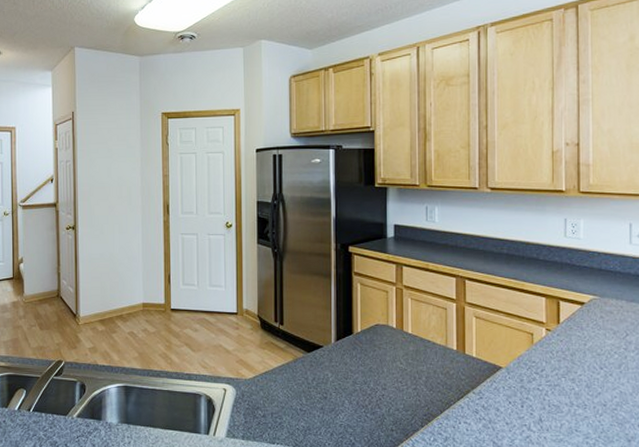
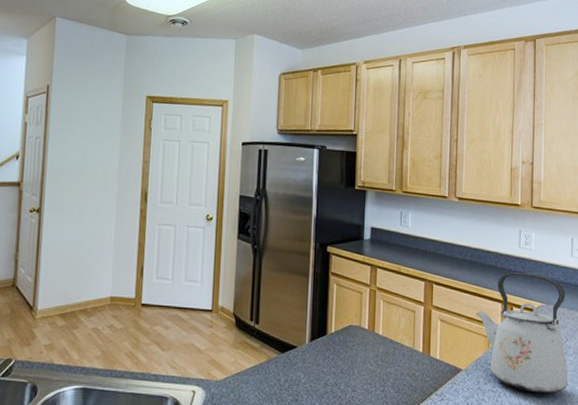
kettle: none [516,264,630,393] -> present [476,272,568,394]

